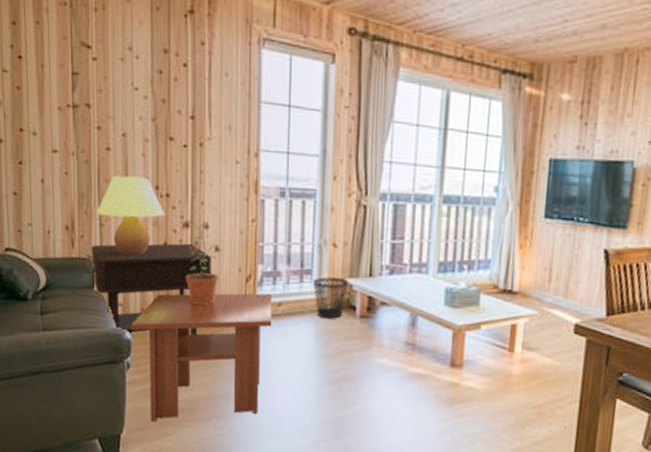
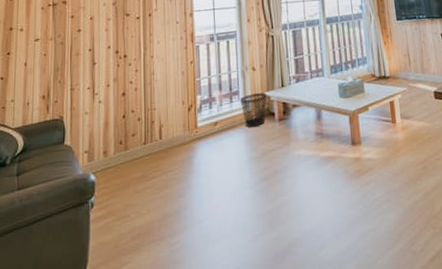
side table: present [92,243,211,336] -> none [63,89,161,177]
table lamp: present [97,175,165,256] -> none [69,46,123,110]
coffee table: present [131,293,273,422] -> none [95,117,211,254]
potted plant: present [179,220,222,306] -> none [135,70,168,139]

